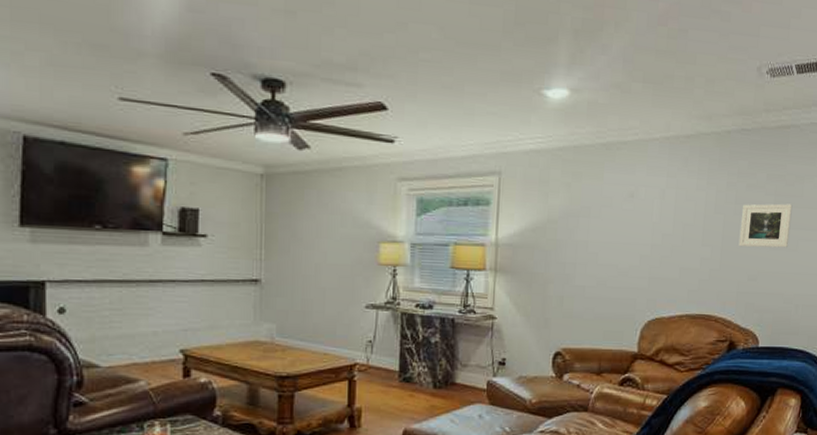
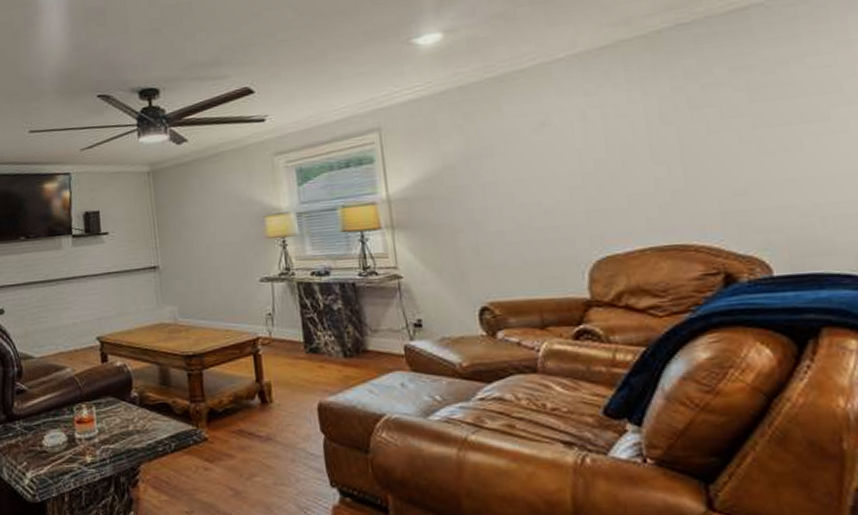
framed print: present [738,203,793,248] -> none [702,95,786,158]

